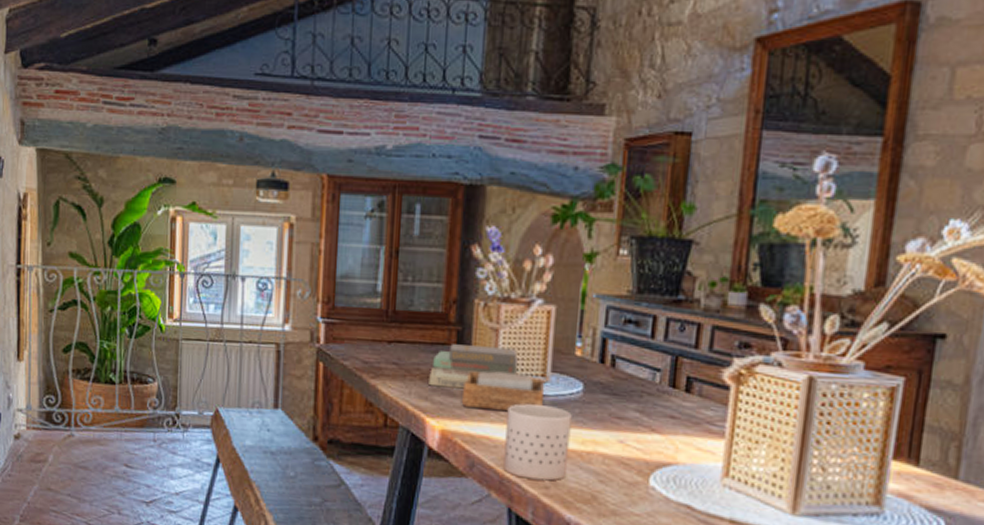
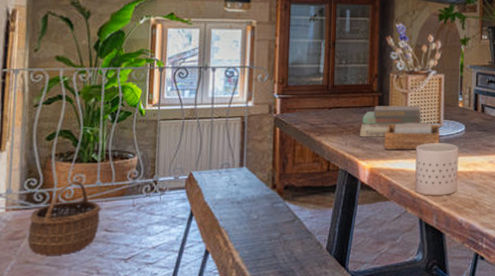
wicker basket: none [48,402,121,487] -> present [27,180,101,256]

